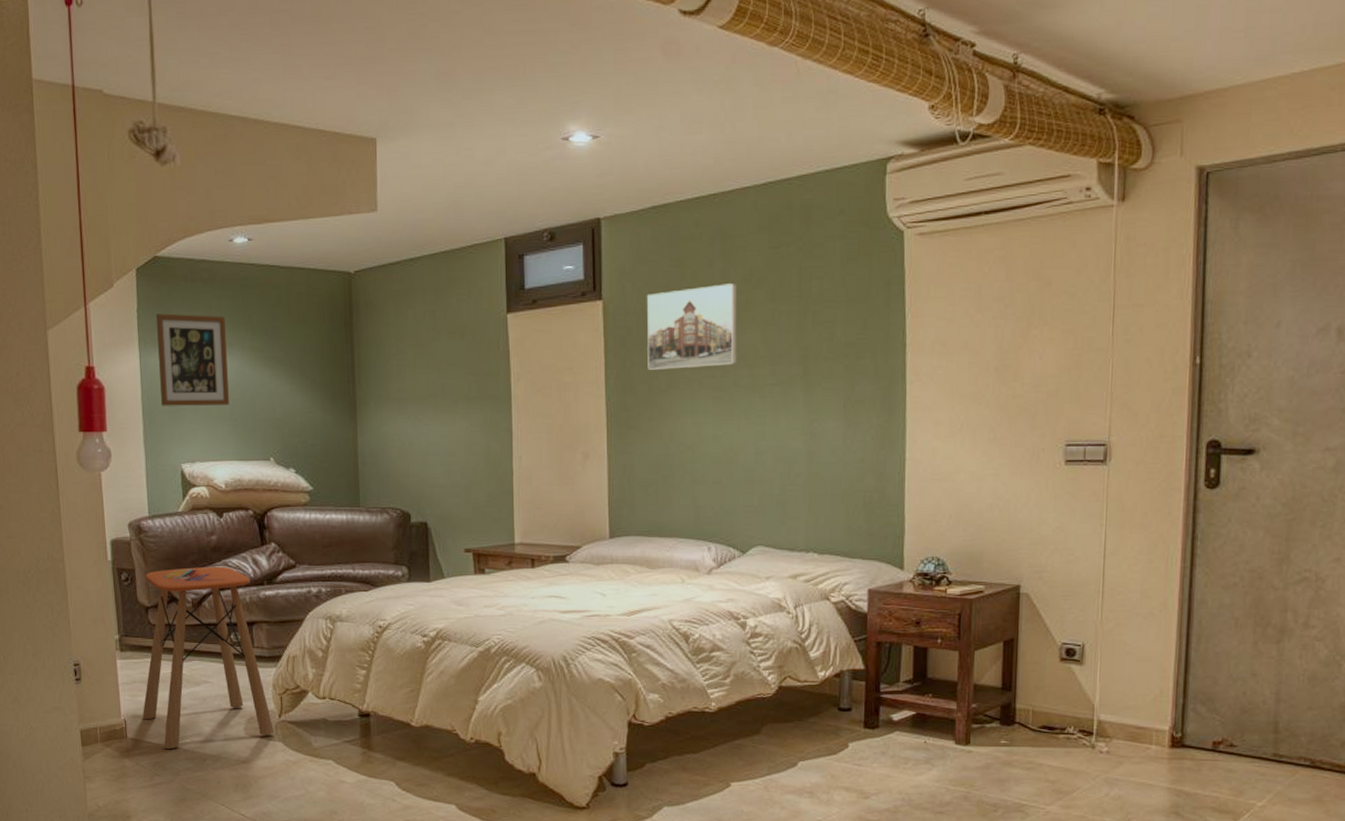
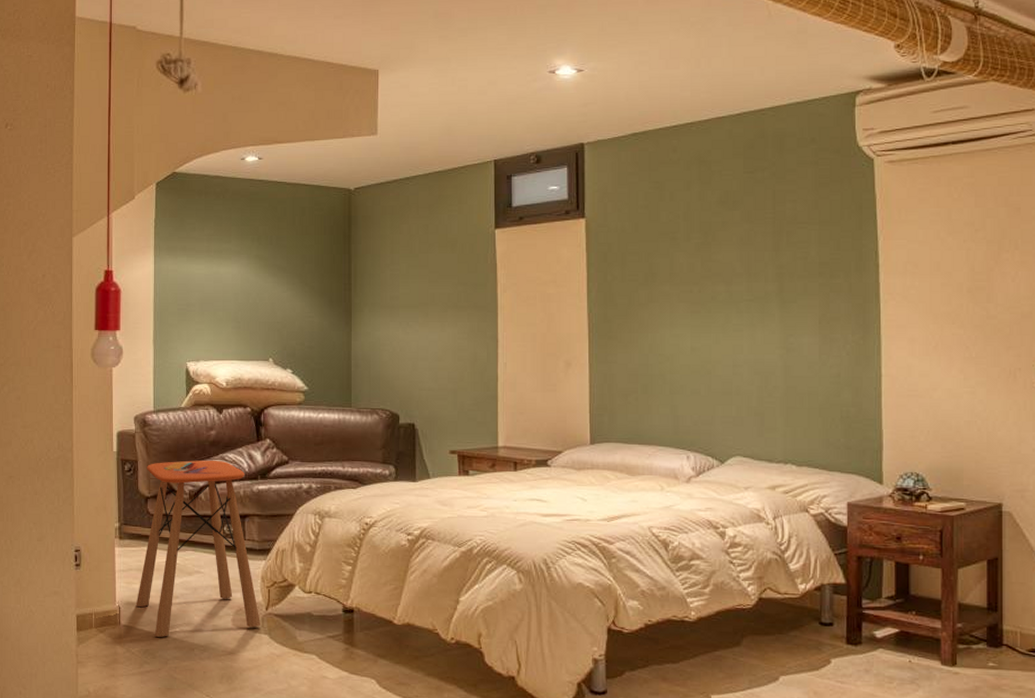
wall art: present [155,313,229,406] -> none [171,223,234,308]
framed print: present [646,283,737,370] -> none [627,205,714,284]

